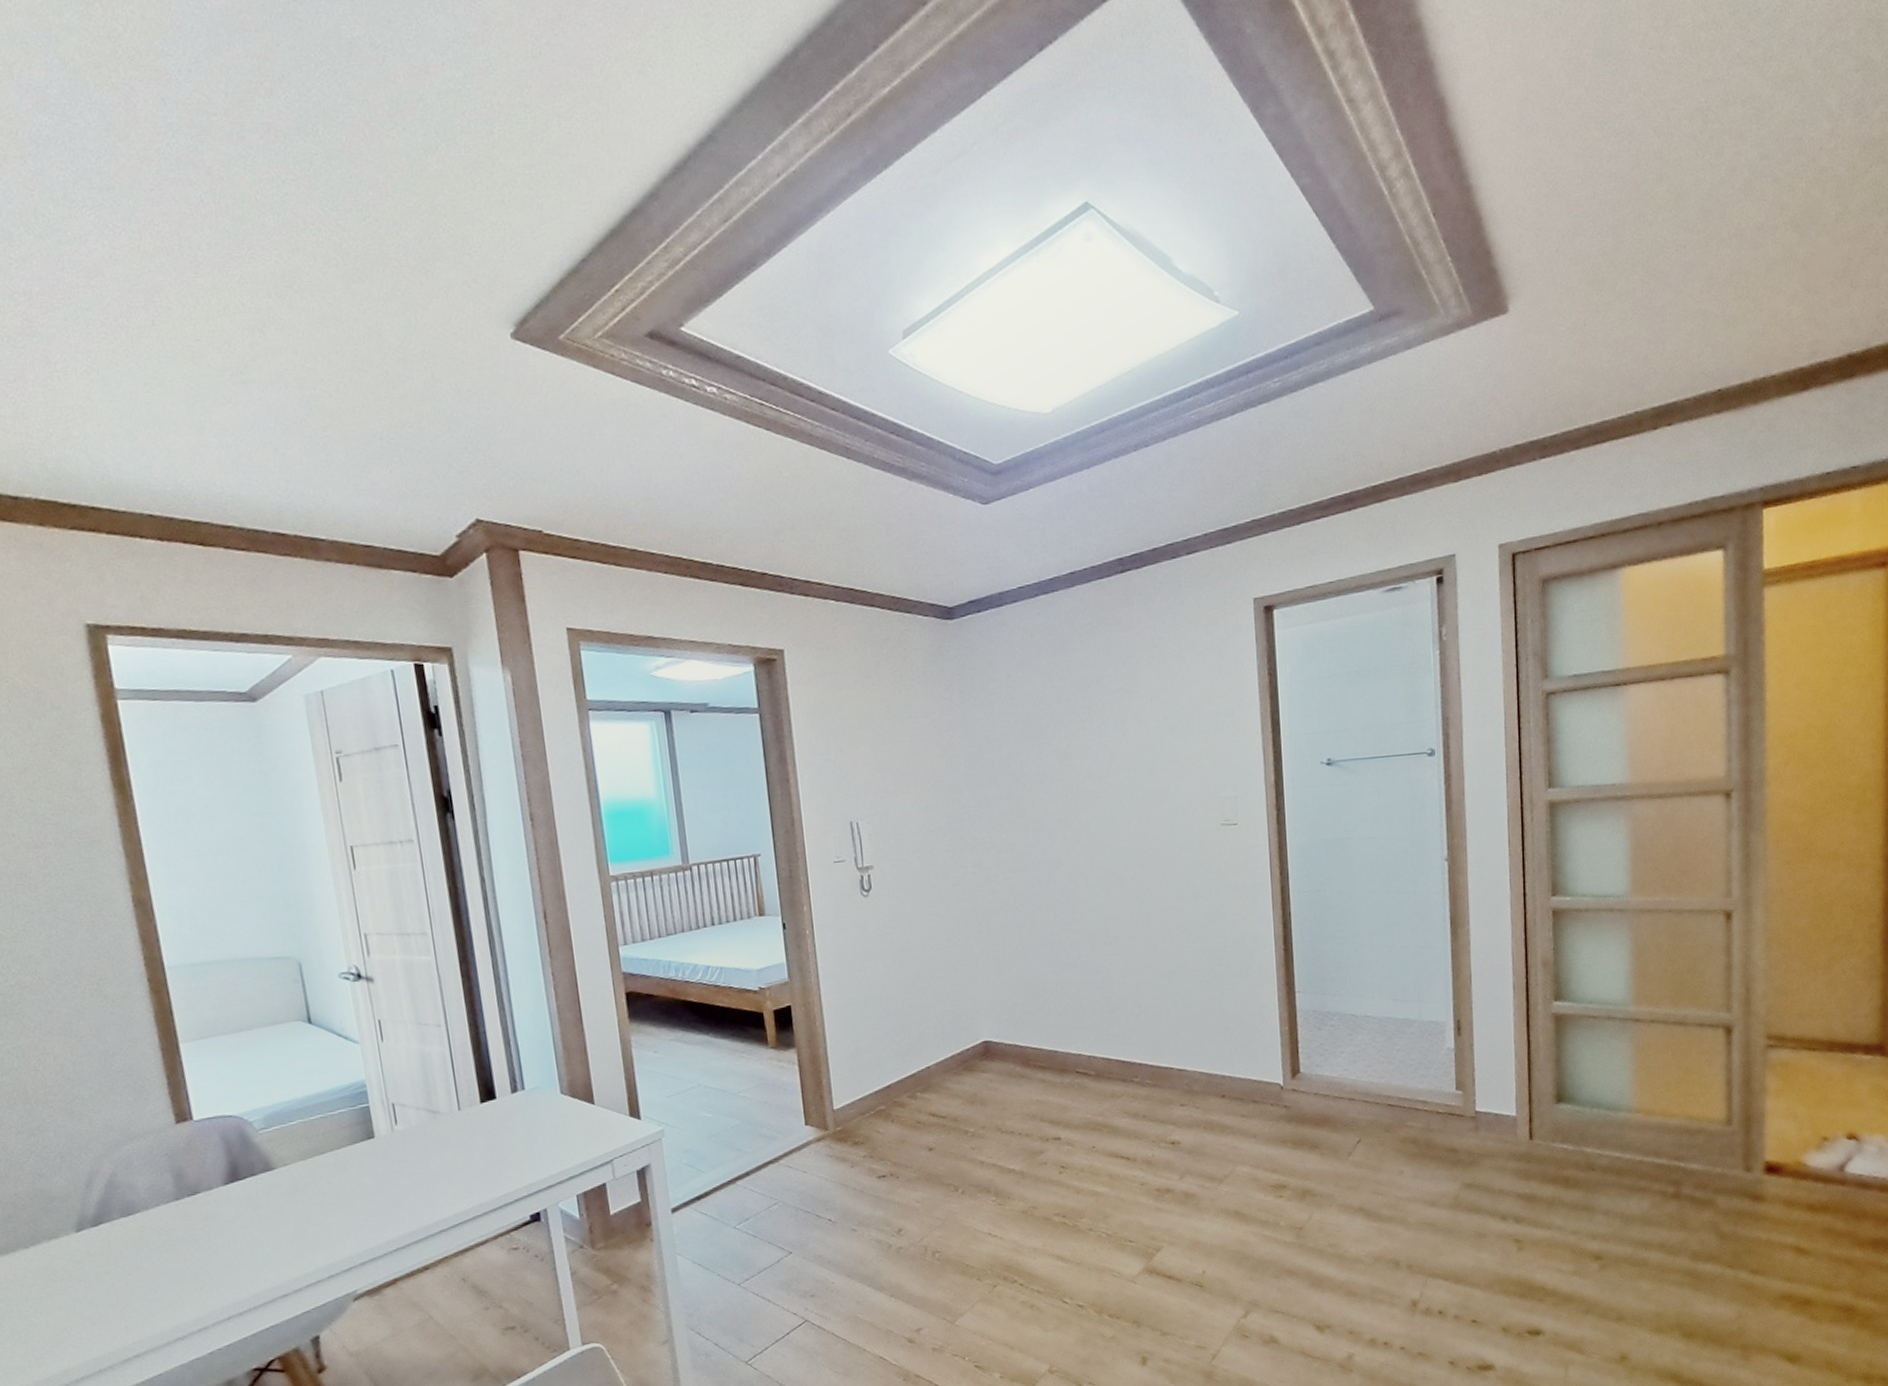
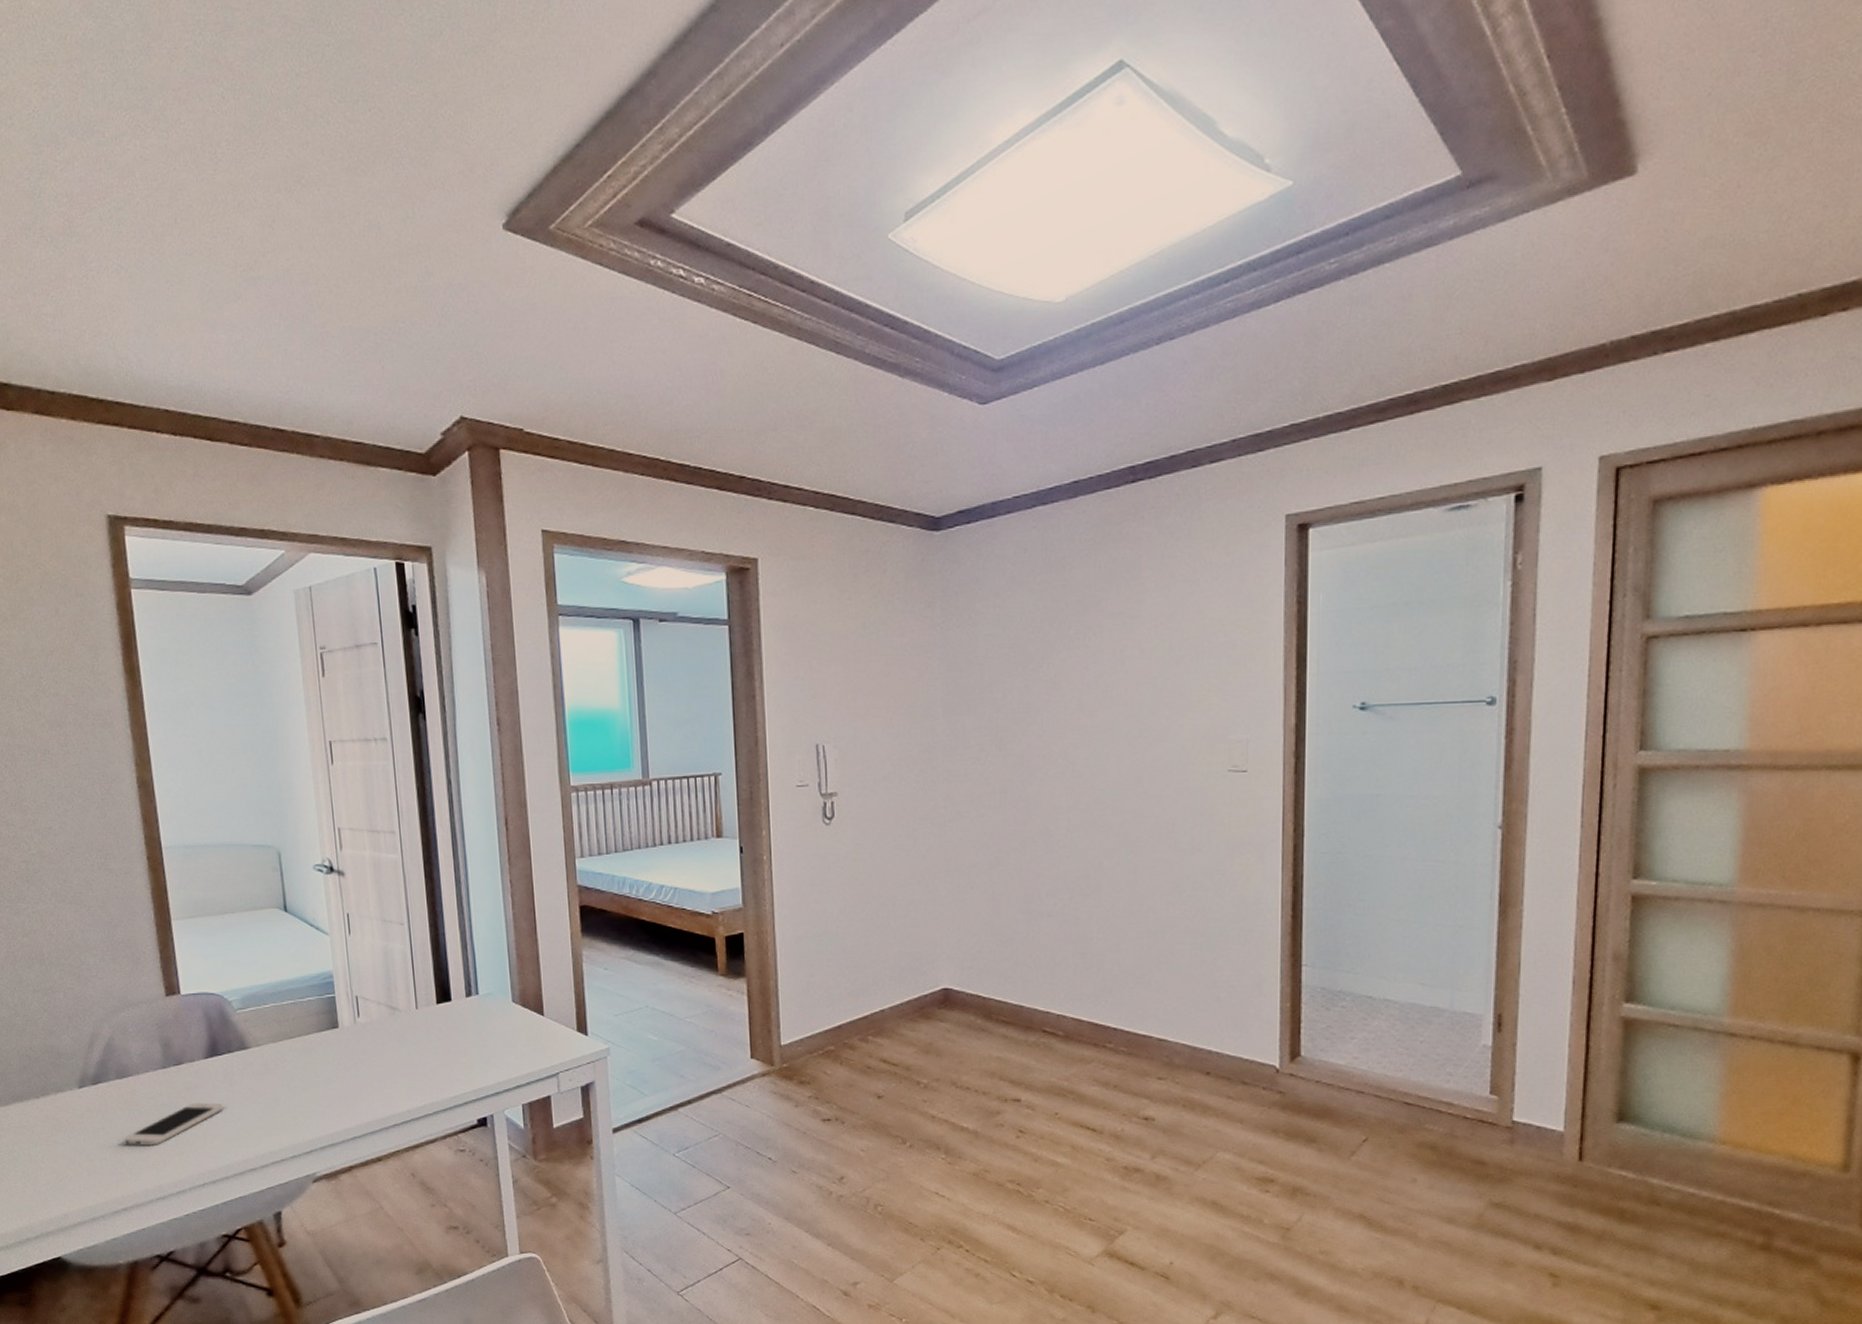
smartphone: none [131,1230,248,1287] -> present [123,1102,223,1145]

